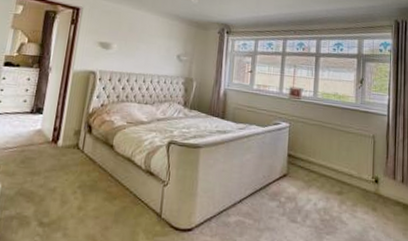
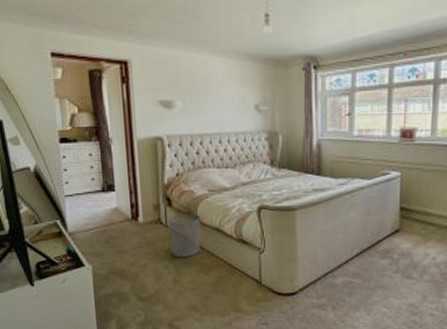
waste bin: none [82,141,114,184] -> present [168,214,201,258]

